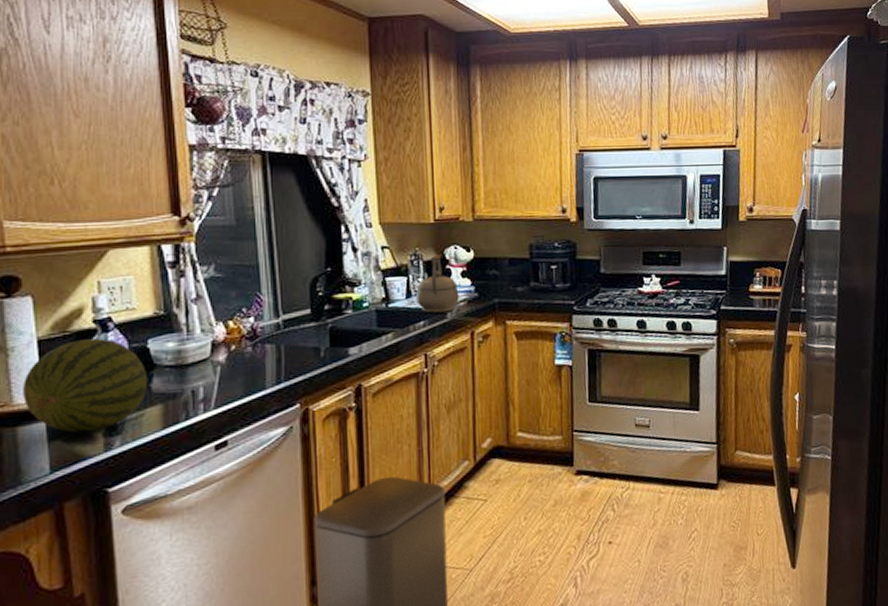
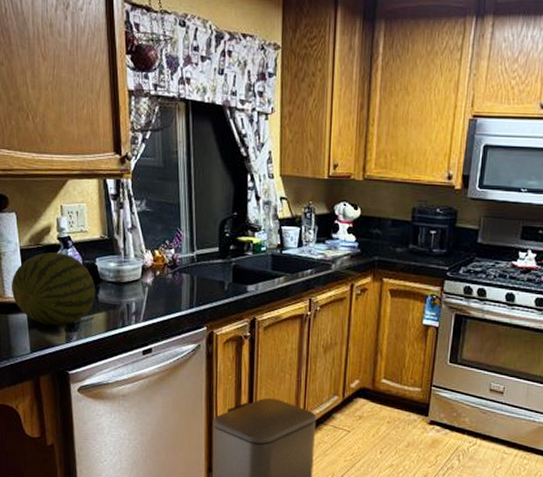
kettle: present [416,253,459,313] -> none [306,208,344,264]

